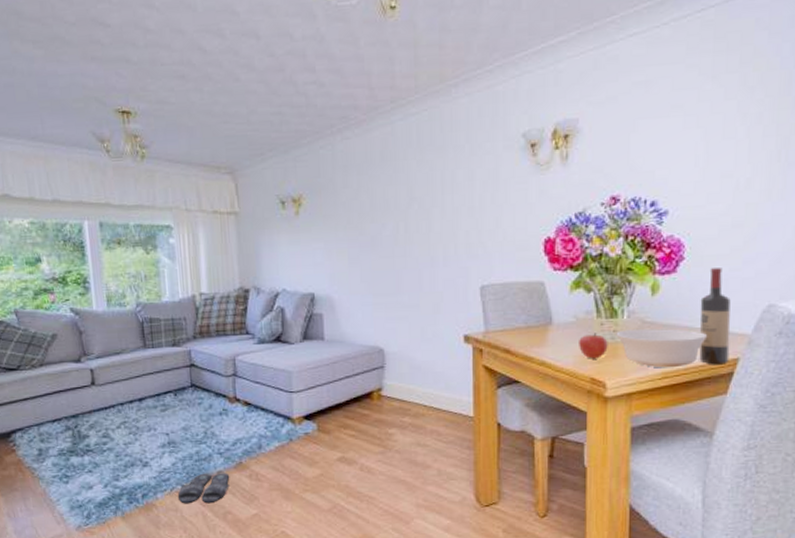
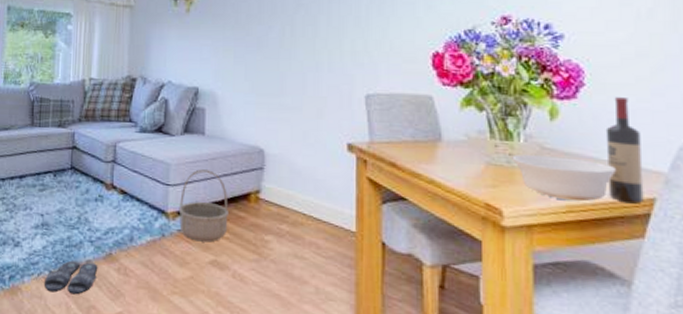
basket: none [304,373,354,442] -> present [178,169,230,243]
fruit: present [579,333,608,359] -> none [471,154,504,183]

